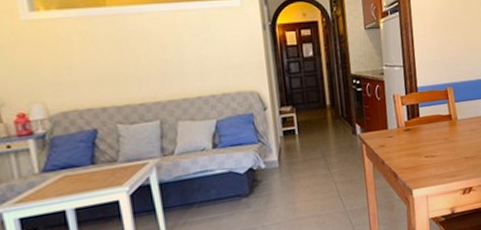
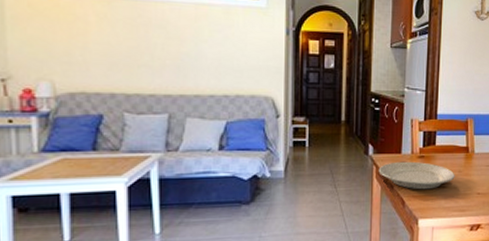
plate: none [368,134,442,162] -> present [378,161,455,190]

